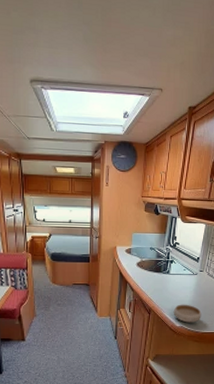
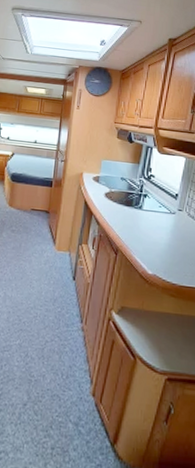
bowl: present [173,304,202,323] -> none [145,247,180,272]

